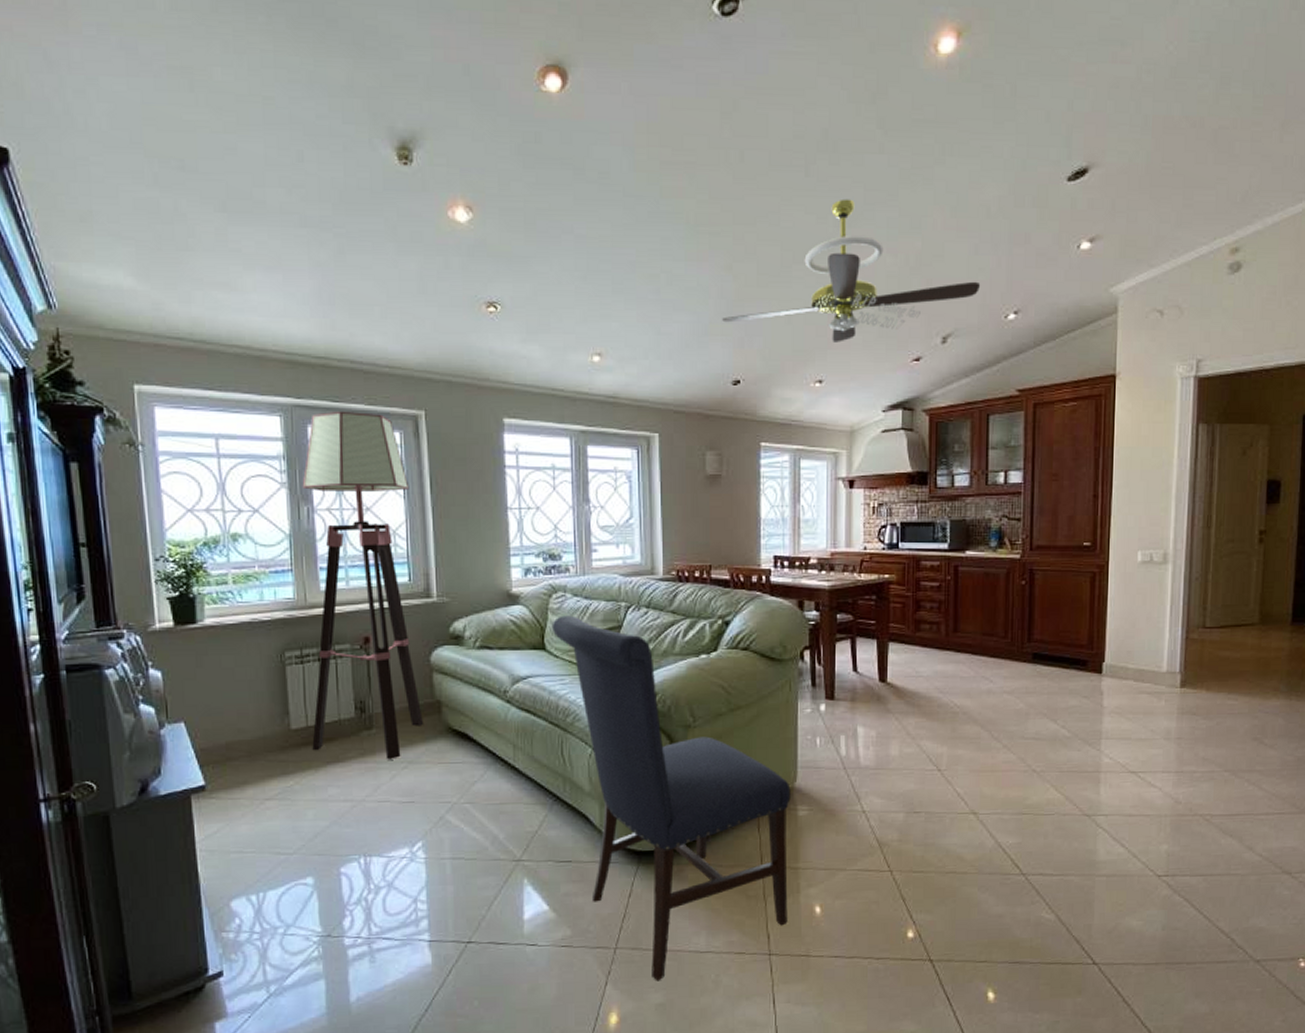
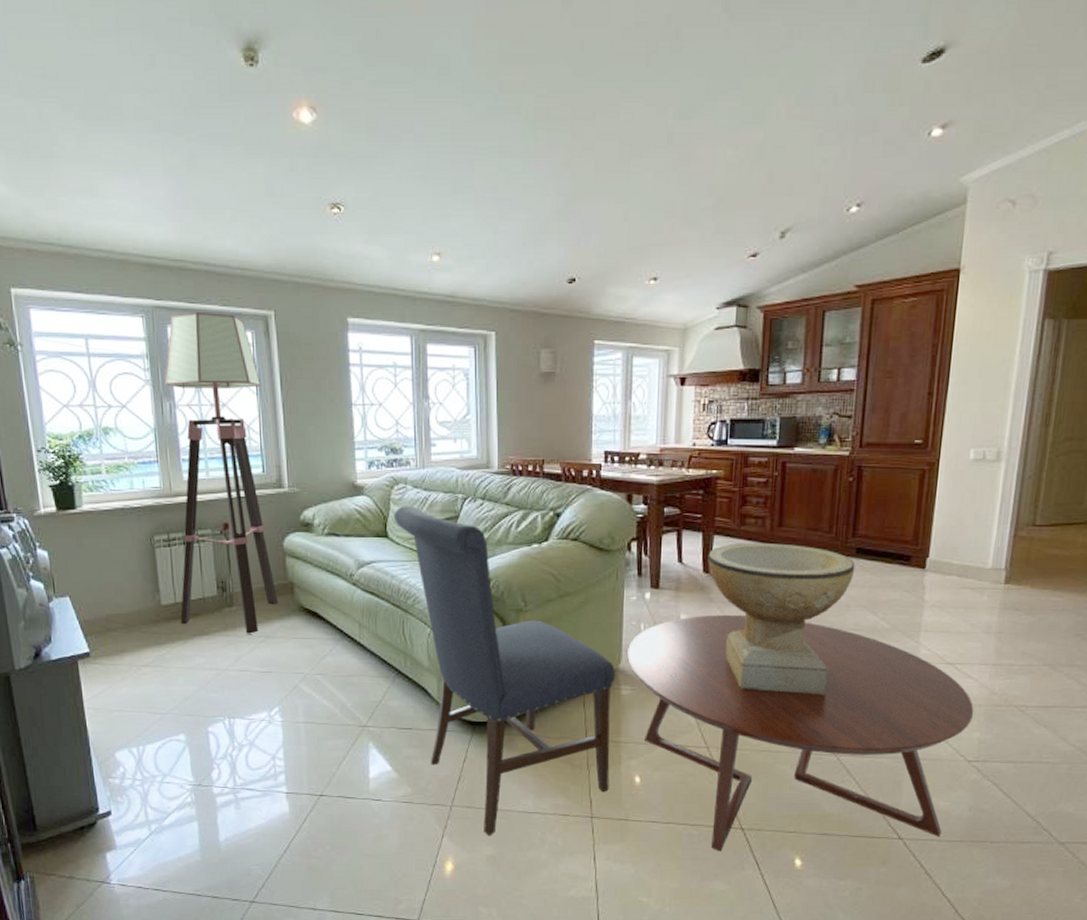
ceiling fan: present [722,199,981,342] -> none [559,89,824,239]
coffee table: none [804,725,1160,988] -> present [627,614,974,852]
decorative bowl: none [883,650,1033,810] -> present [707,543,856,695]

